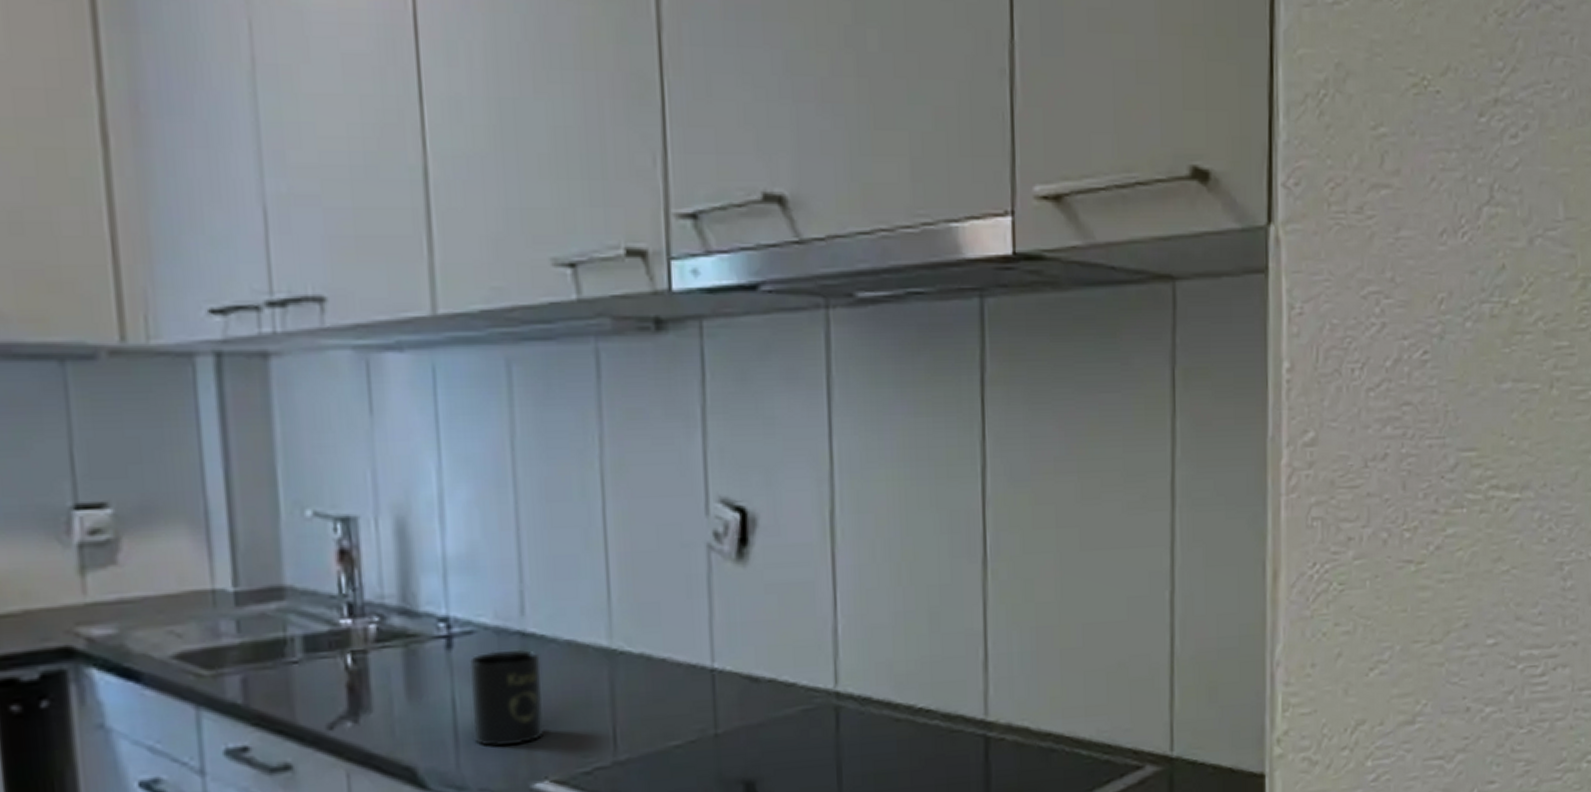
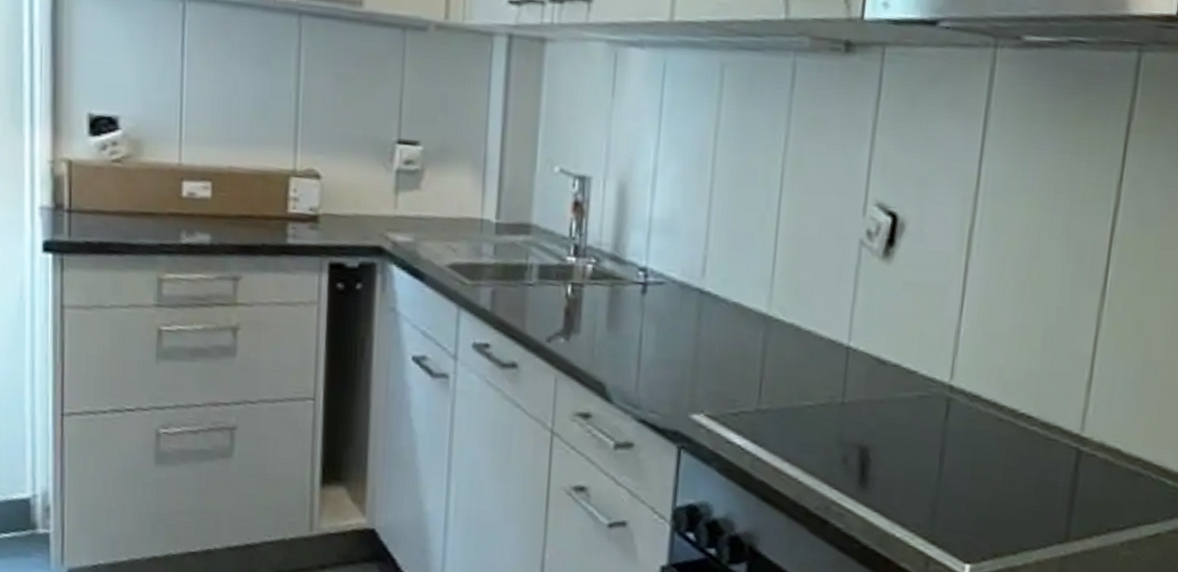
mug: present [469,650,543,747] -> none [652,301,712,381]

